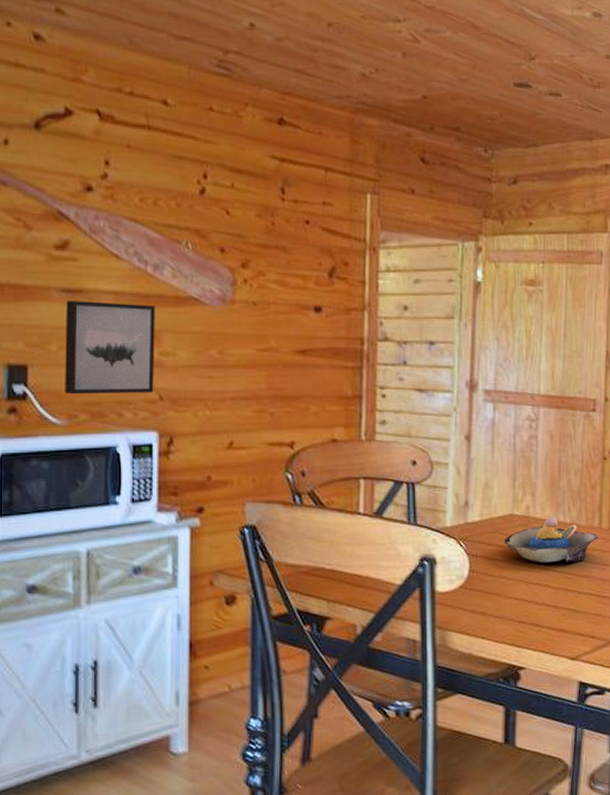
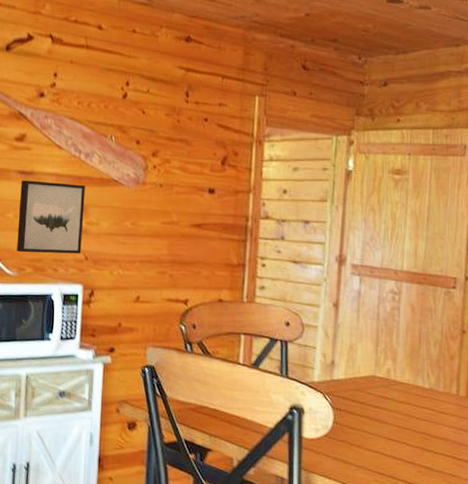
decorative bowl: present [504,515,599,563] -> none [365,380,456,425]

